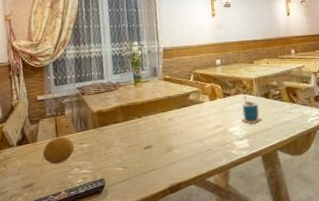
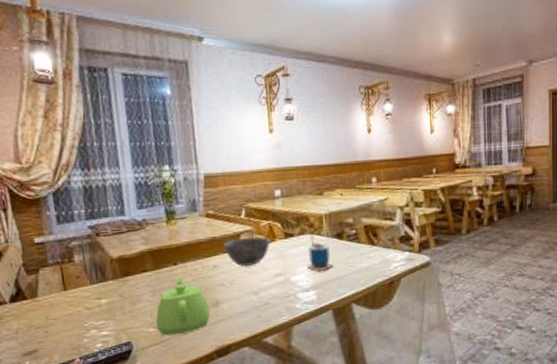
fruit: present [42,137,75,164] -> none [46,290,90,325]
teapot: none [124,128,165,175] -> present [156,278,210,336]
bowl: none [176,96,213,119] -> present [223,237,271,266]

